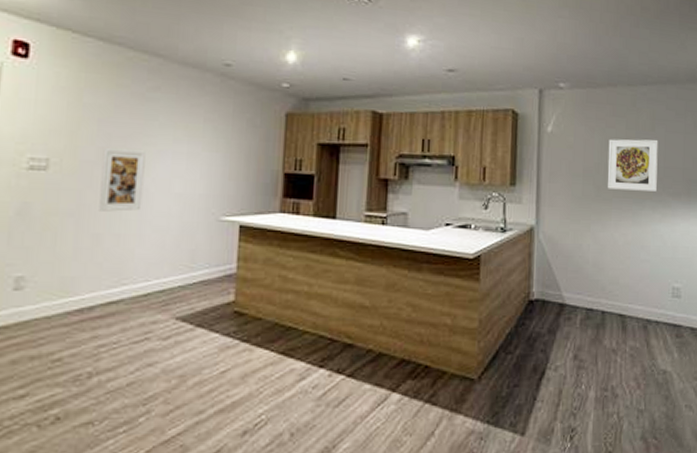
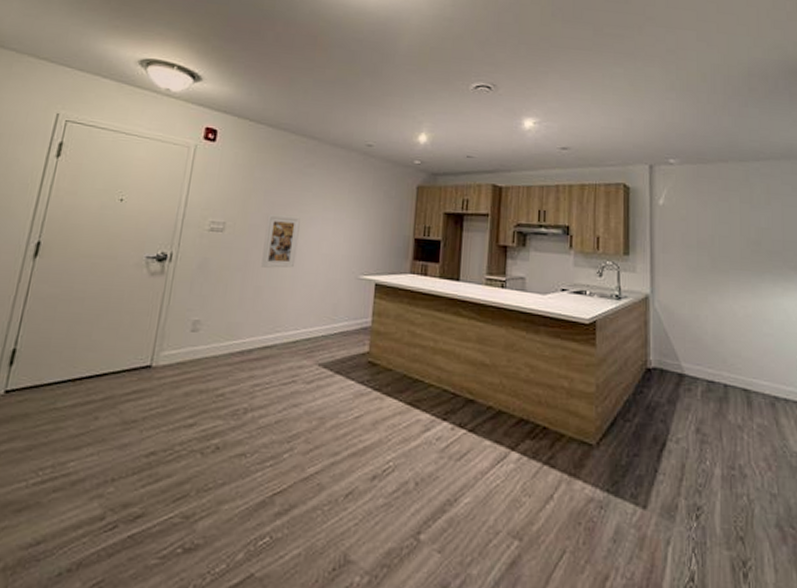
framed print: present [607,139,658,191] -> none [722,212,778,265]

